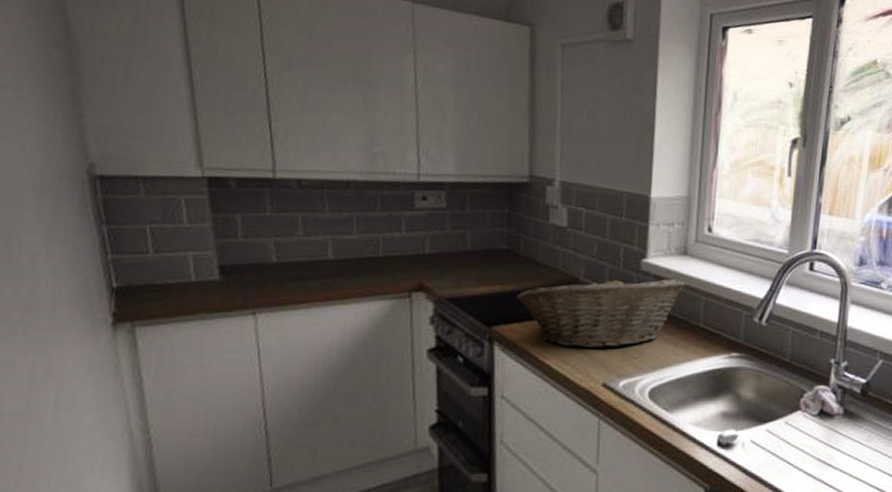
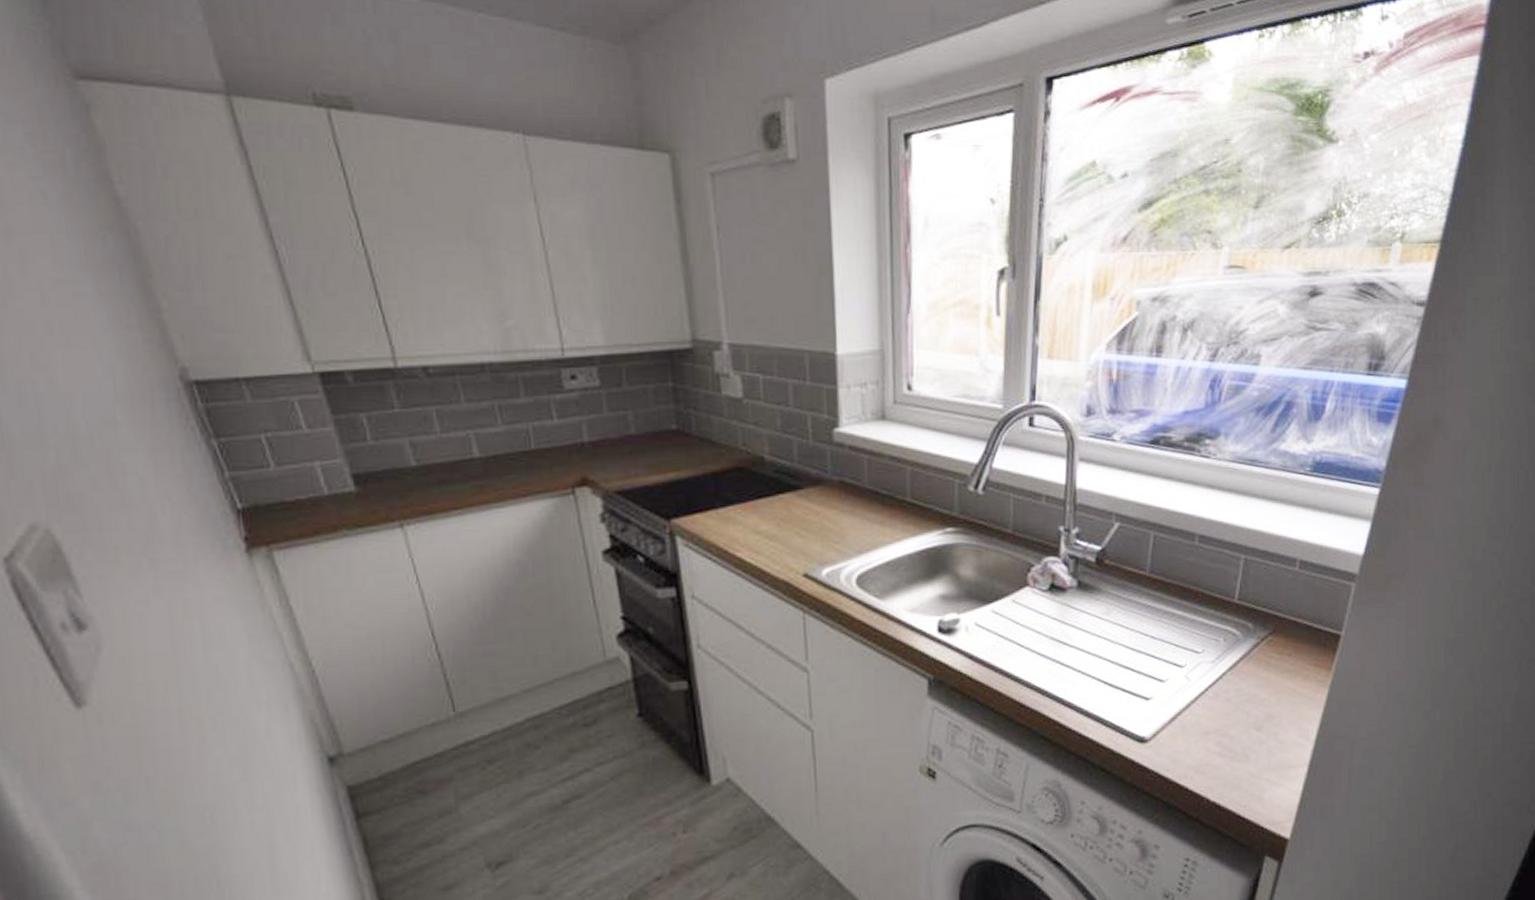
fruit basket: present [516,274,686,348] -> none [694,448,887,536]

